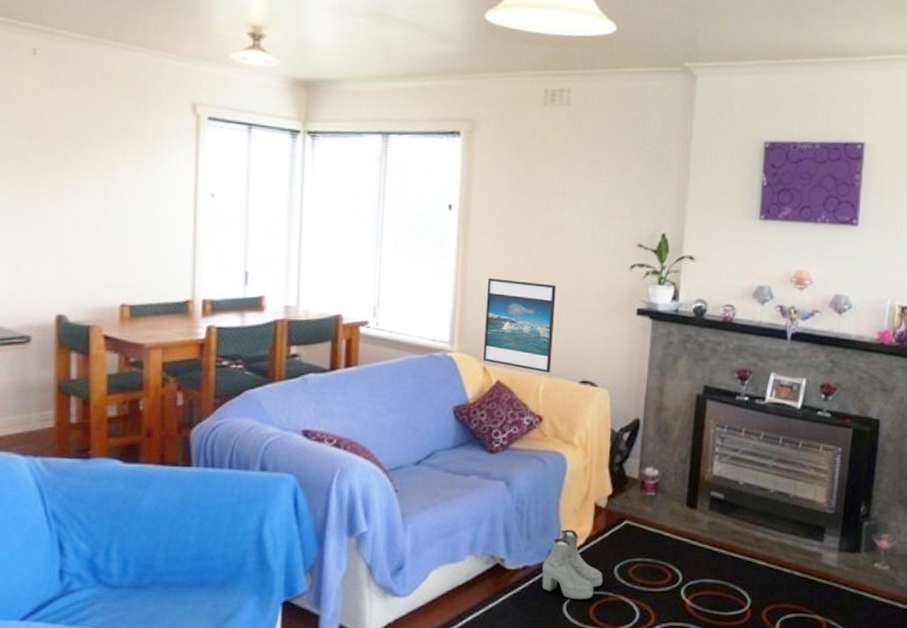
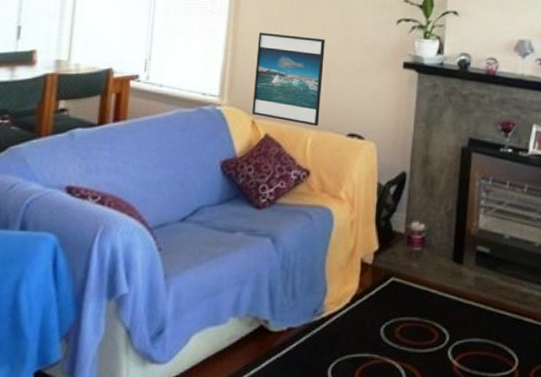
boots: present [542,529,603,600] -> none [306,287,369,363]

